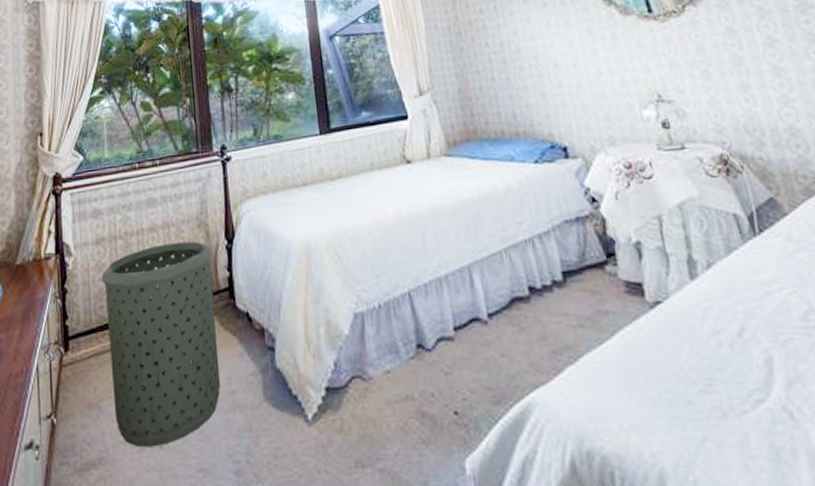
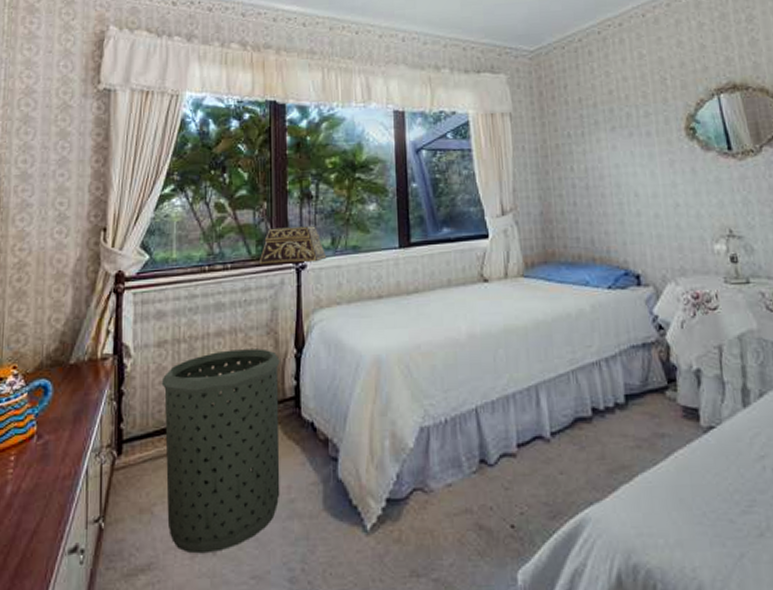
decorative box: none [184,118,251,160] -> present [257,226,327,265]

